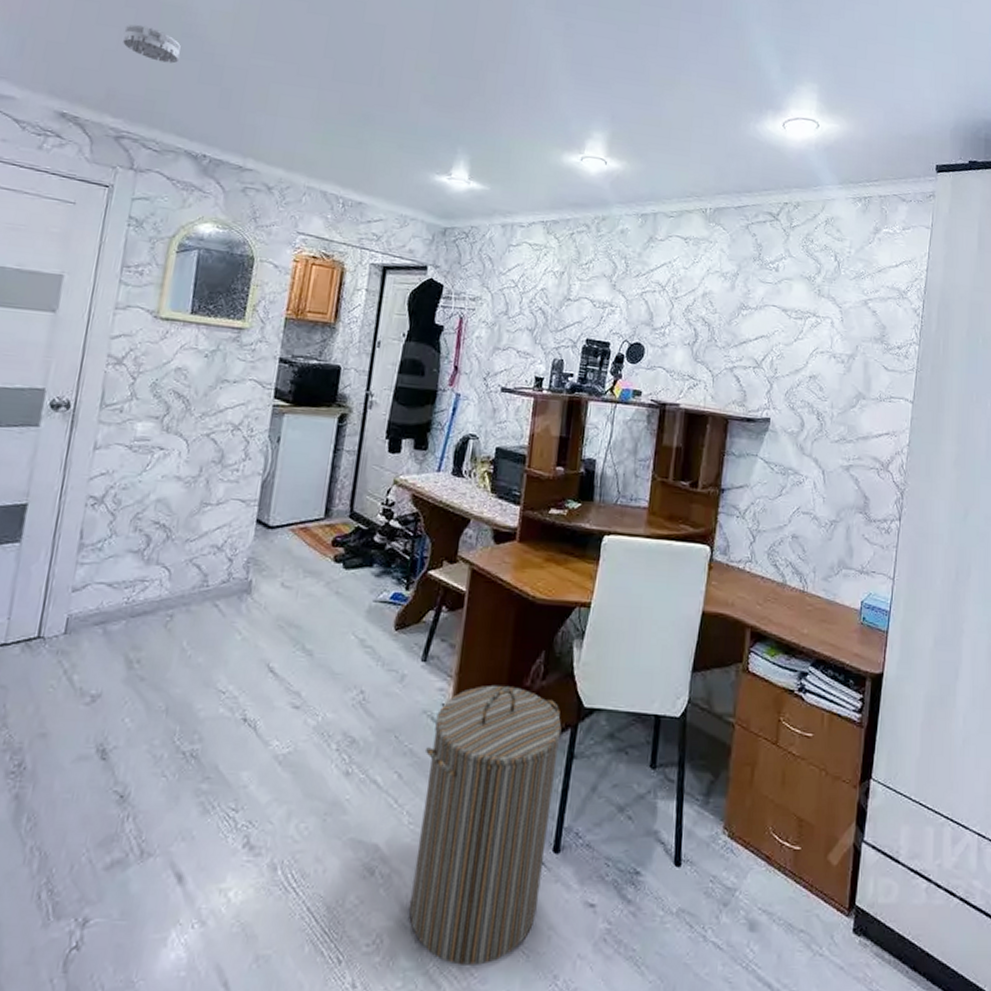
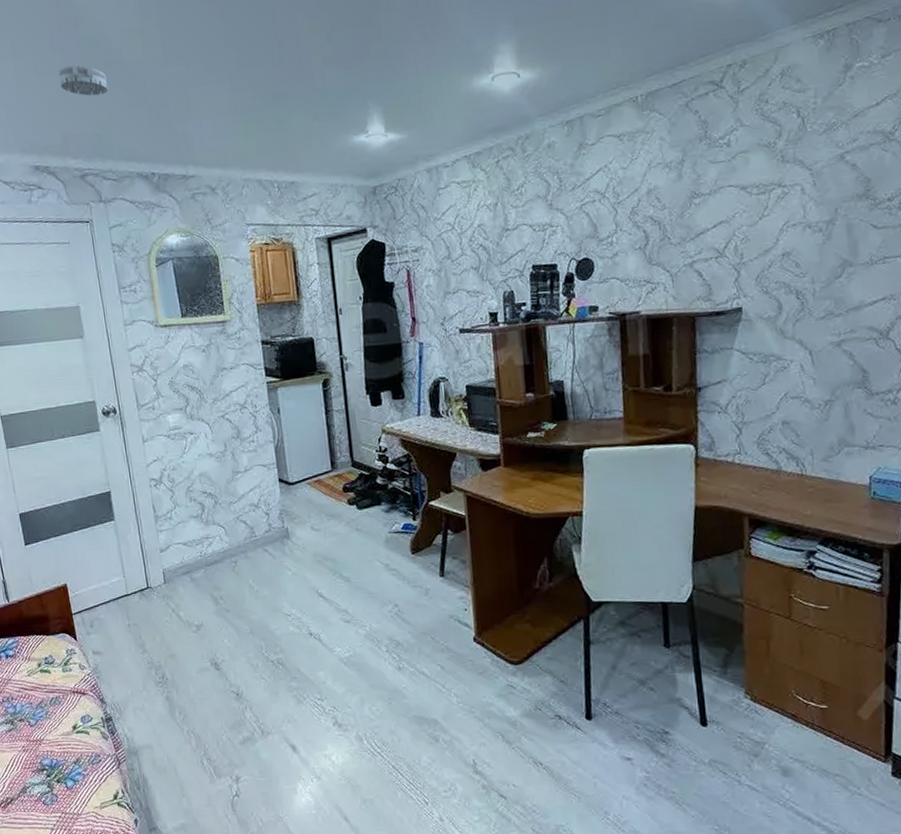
laundry hamper: present [409,685,562,965] -> none [458,589,580,805]

